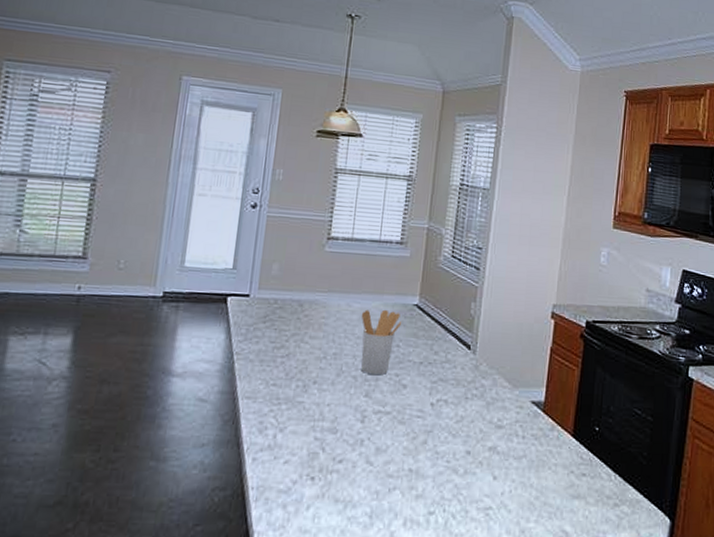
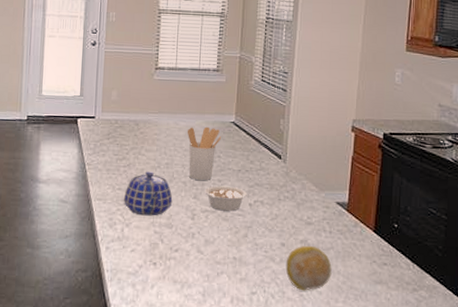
teapot: none [279,363,340,419] -> present [124,171,173,216]
legume: none [378,381,437,413] -> present [204,185,254,211]
fruit: none [470,453,524,509] -> present [285,245,332,291]

